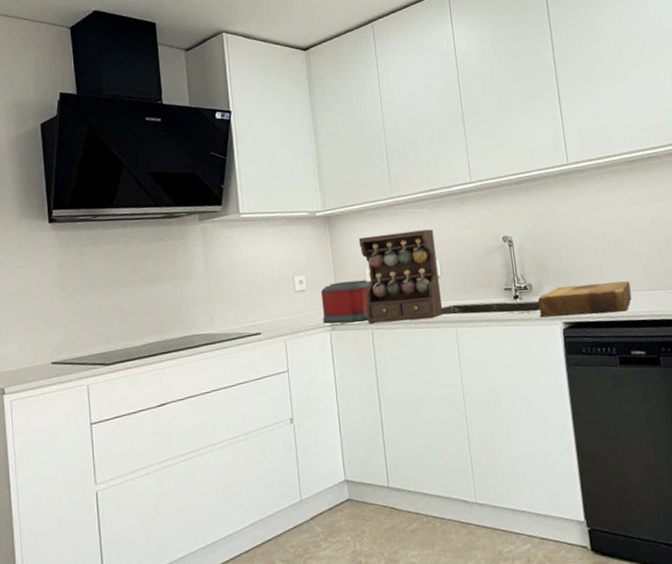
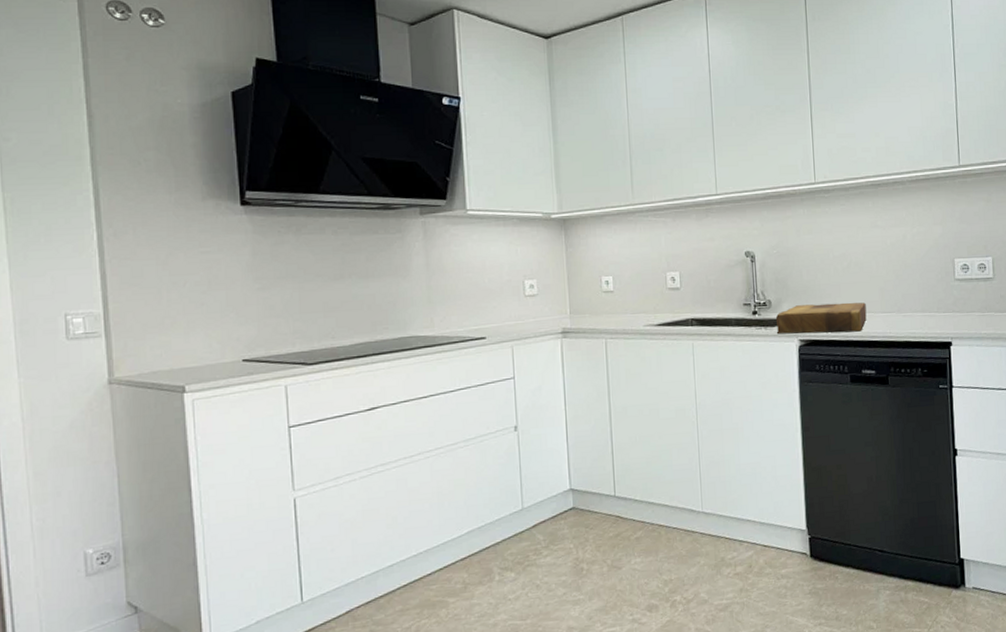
toaster: present [320,280,371,325] -> none [552,287,607,332]
spice rack: present [358,229,444,323] -> none [596,239,681,332]

